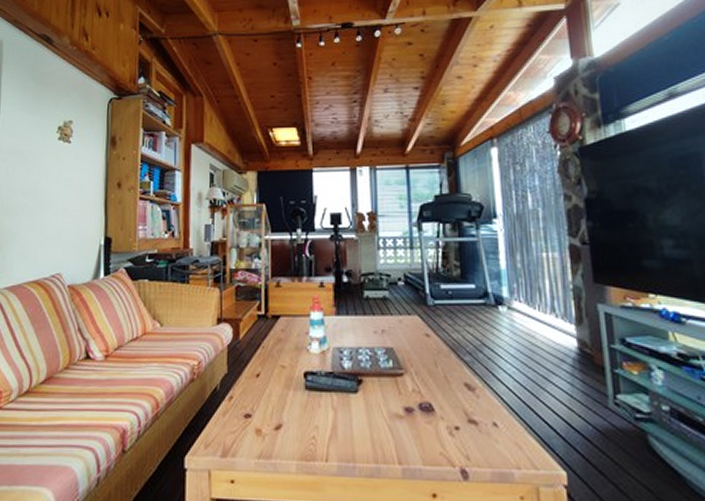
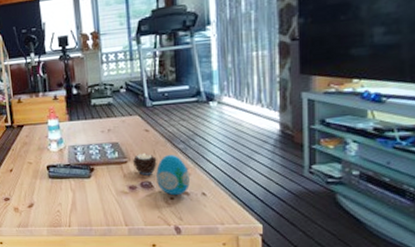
candle: none [409,364,439,394] -> present [132,153,157,176]
decorative egg: none [438,369,478,425] -> present [156,155,190,196]

